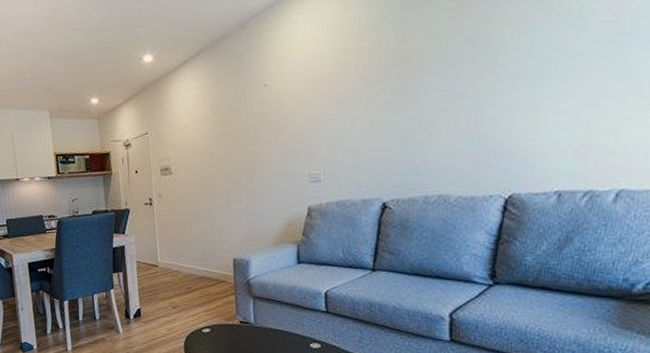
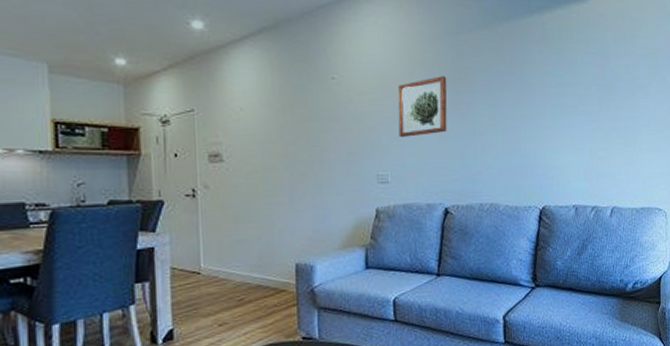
wall art: none [331,63,389,134] -> present [397,76,447,137]

